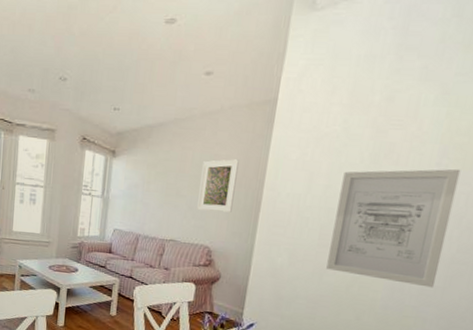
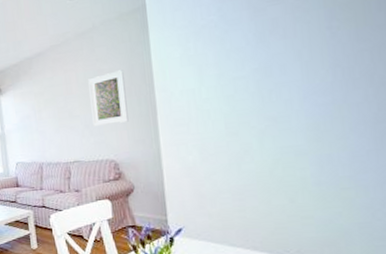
wall art: present [326,168,461,288] -> none [233,27,366,157]

